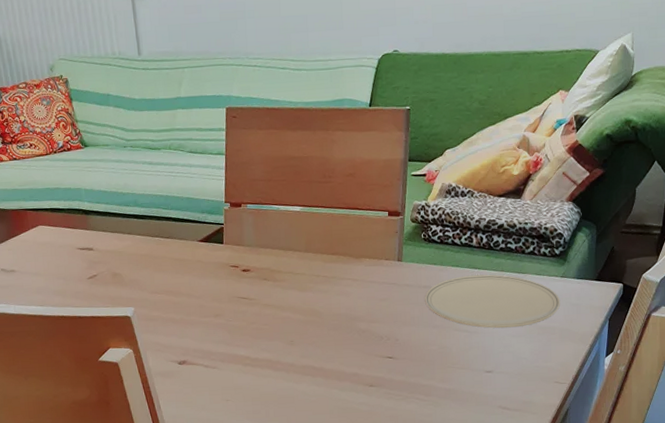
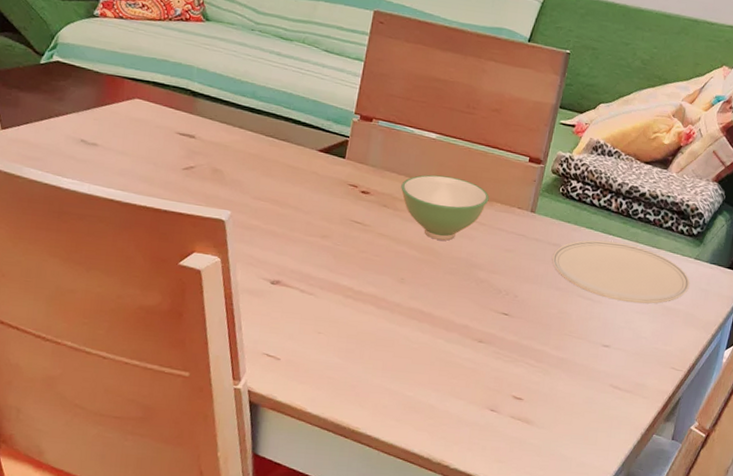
bowl: none [276,242,358,301] -> present [401,174,489,241]

